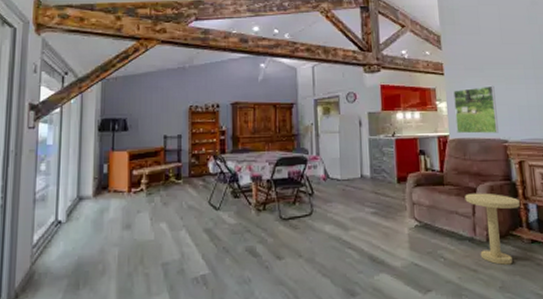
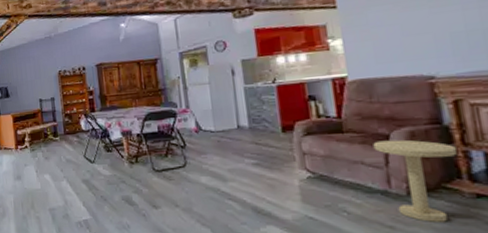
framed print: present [453,85,499,134] -> none [351,12,420,74]

